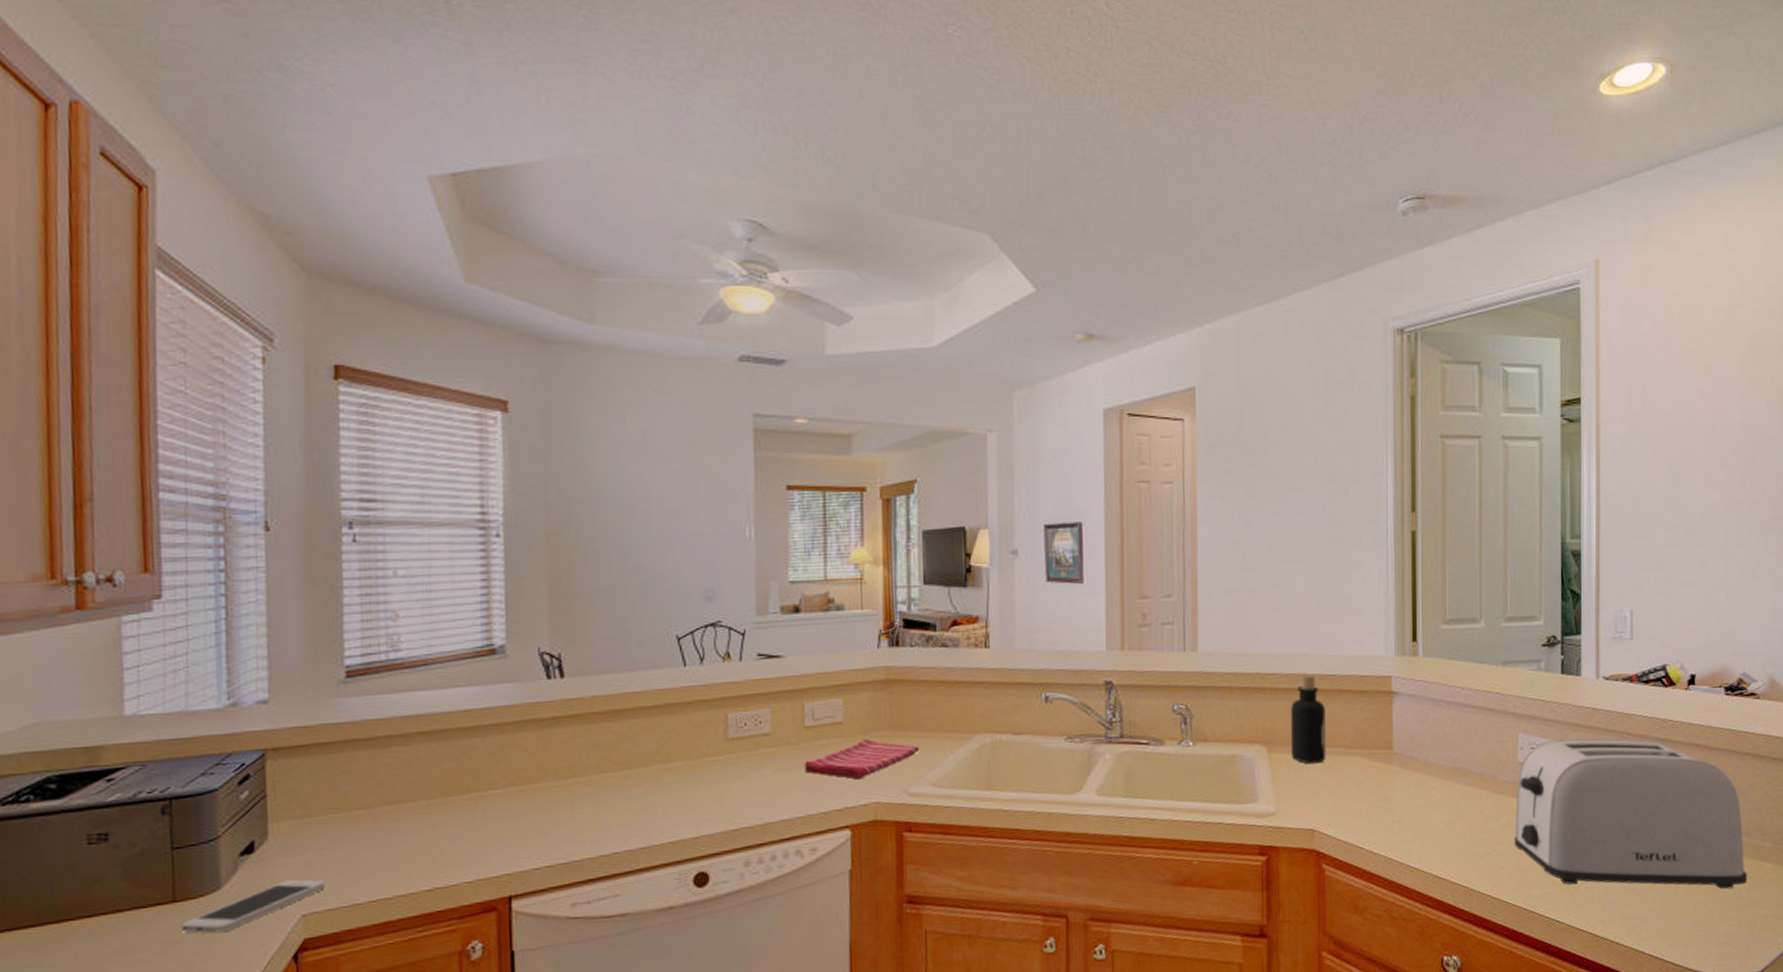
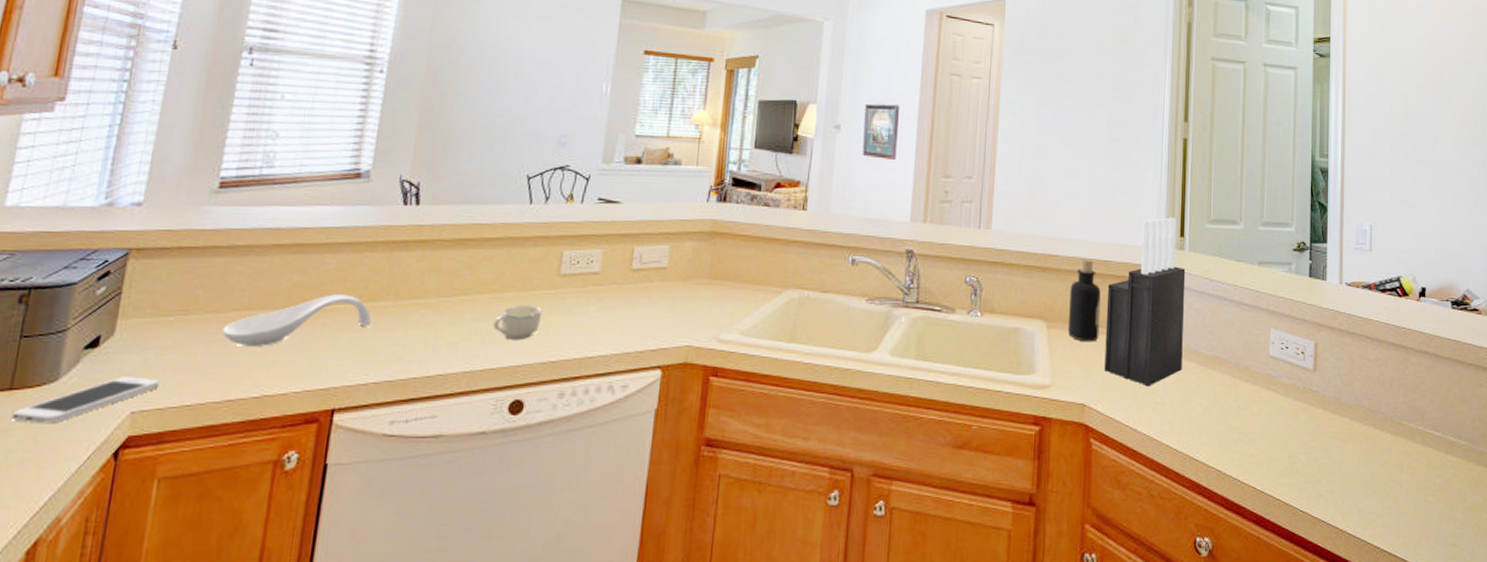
spoon rest: none [380,778,533,840] -> present [222,294,371,346]
cup: none [664,773,715,812] -> present [493,305,543,341]
dish towel: present [805,738,920,780] -> none [627,284,734,323]
knife block: none [1332,620,1421,806] -> present [1104,217,1186,387]
toaster: present [1514,738,1747,889] -> none [1263,338,1472,492]

